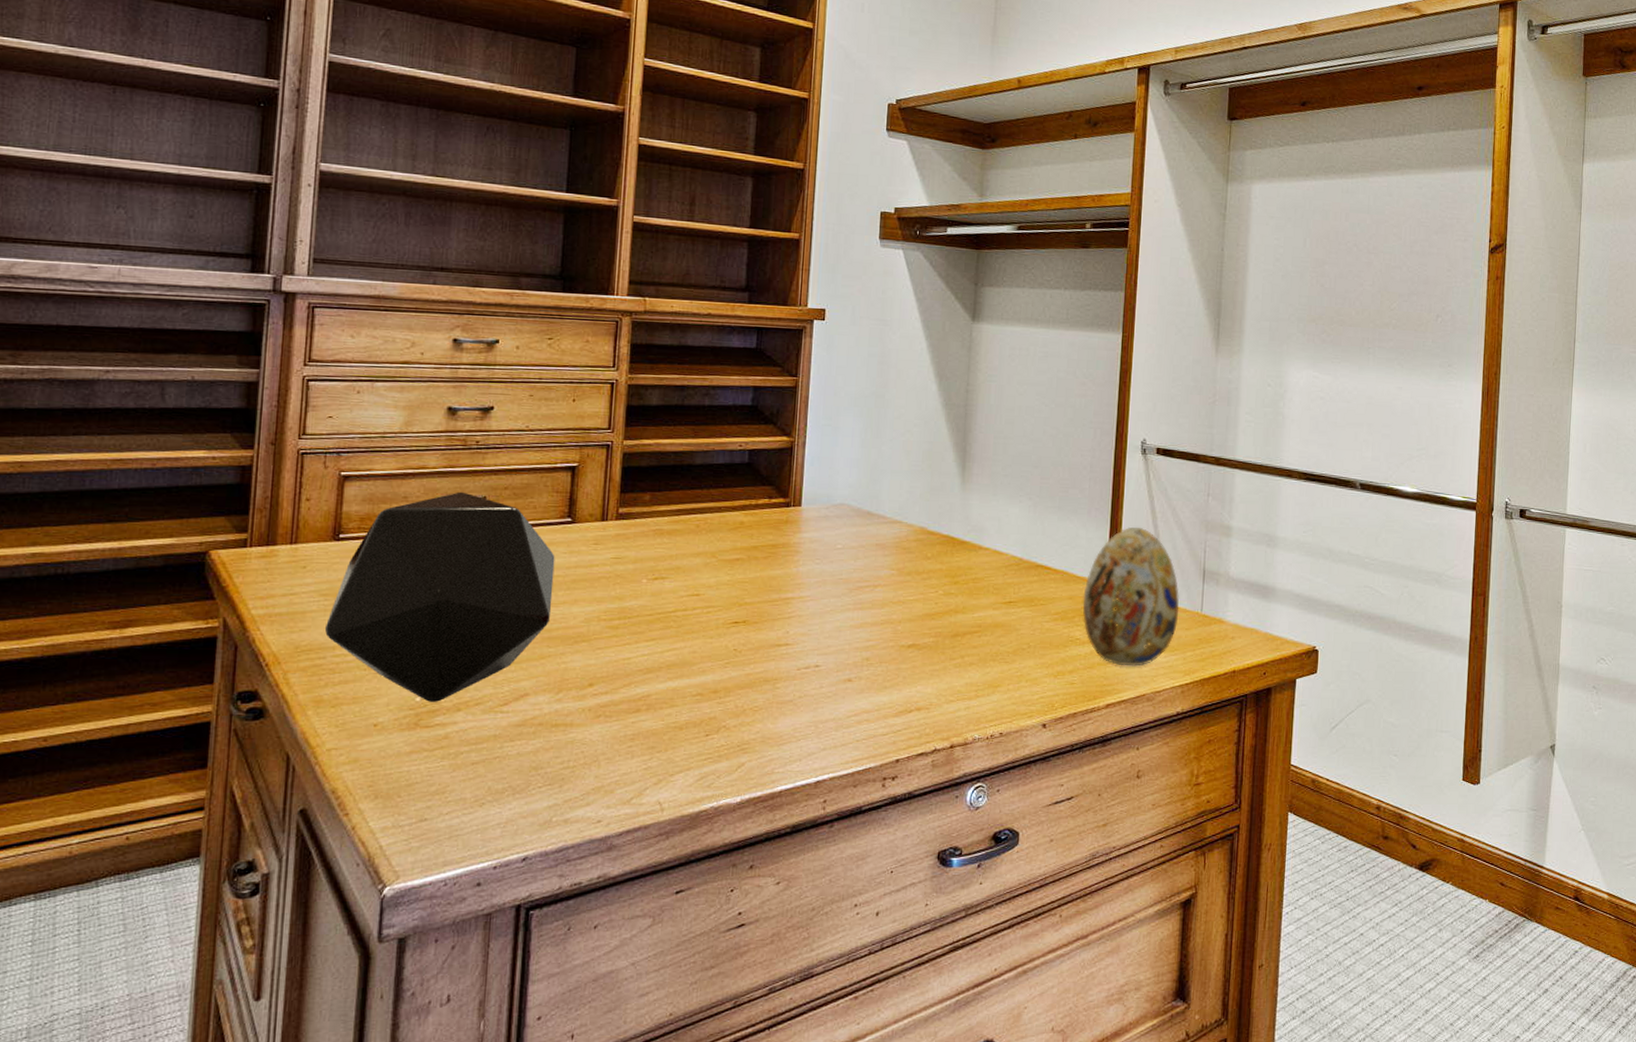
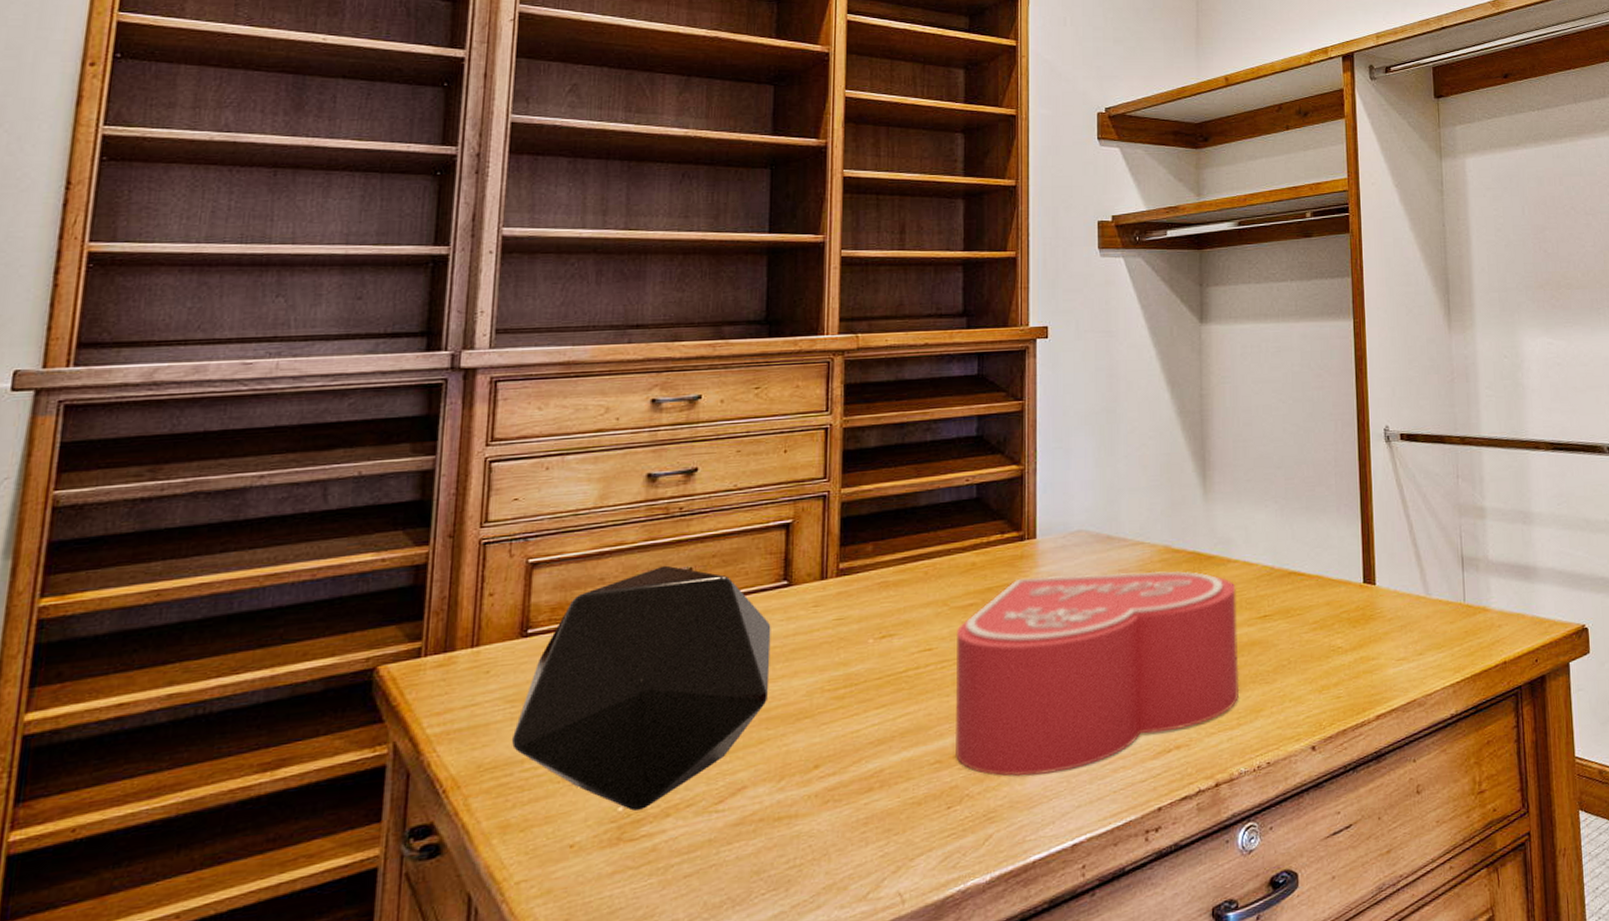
jewelry box: none [716,541,985,717] -> present [954,570,1240,777]
decorative egg: present [1082,527,1180,667] -> none [1340,519,1442,671]

